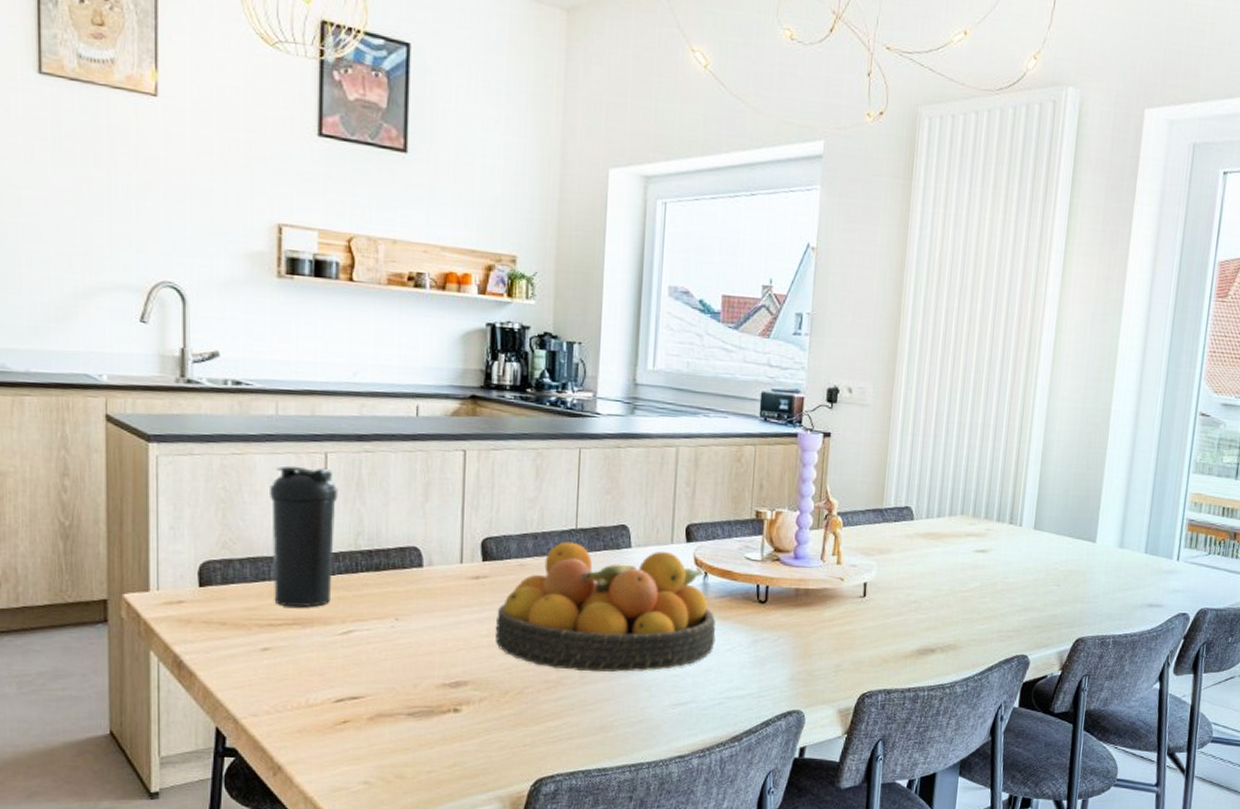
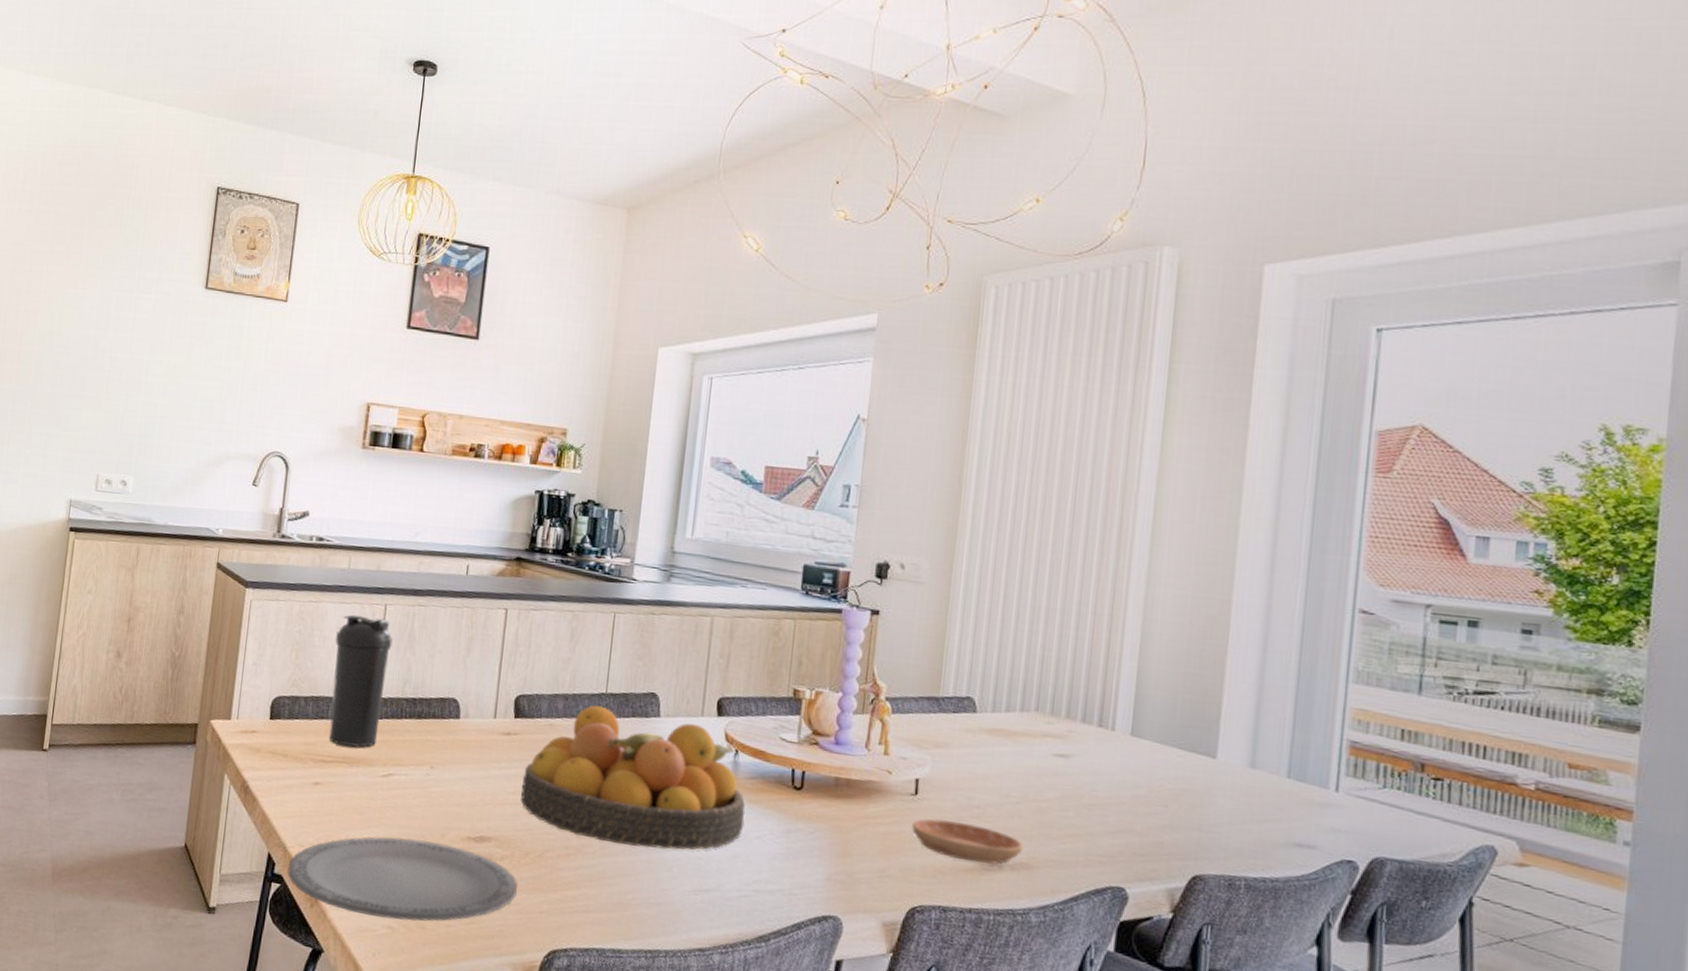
plate: none [242,692,499,774] -> present [287,837,518,922]
saucer: none [861,615,951,650] -> present [912,818,1023,865]

